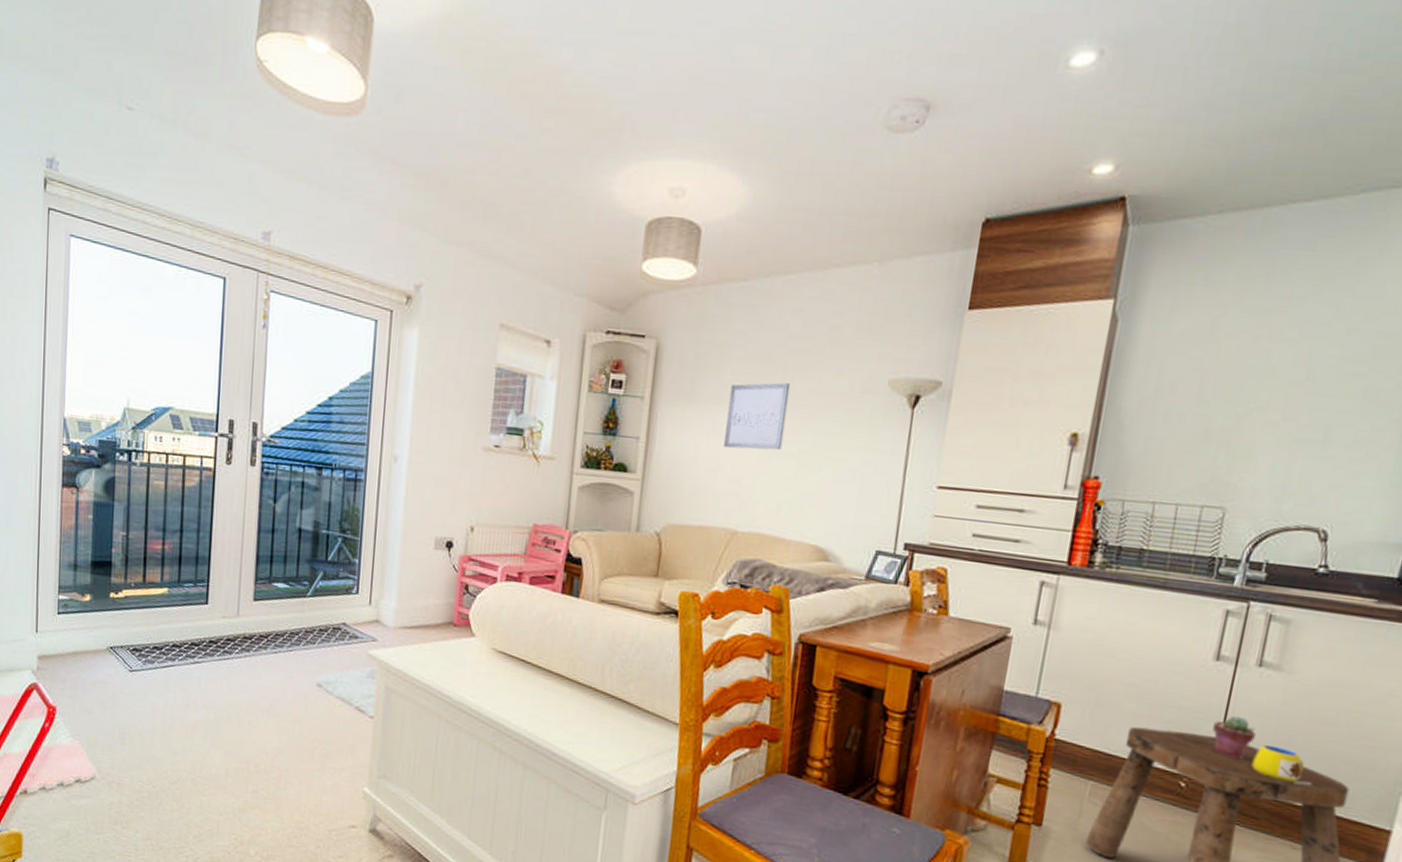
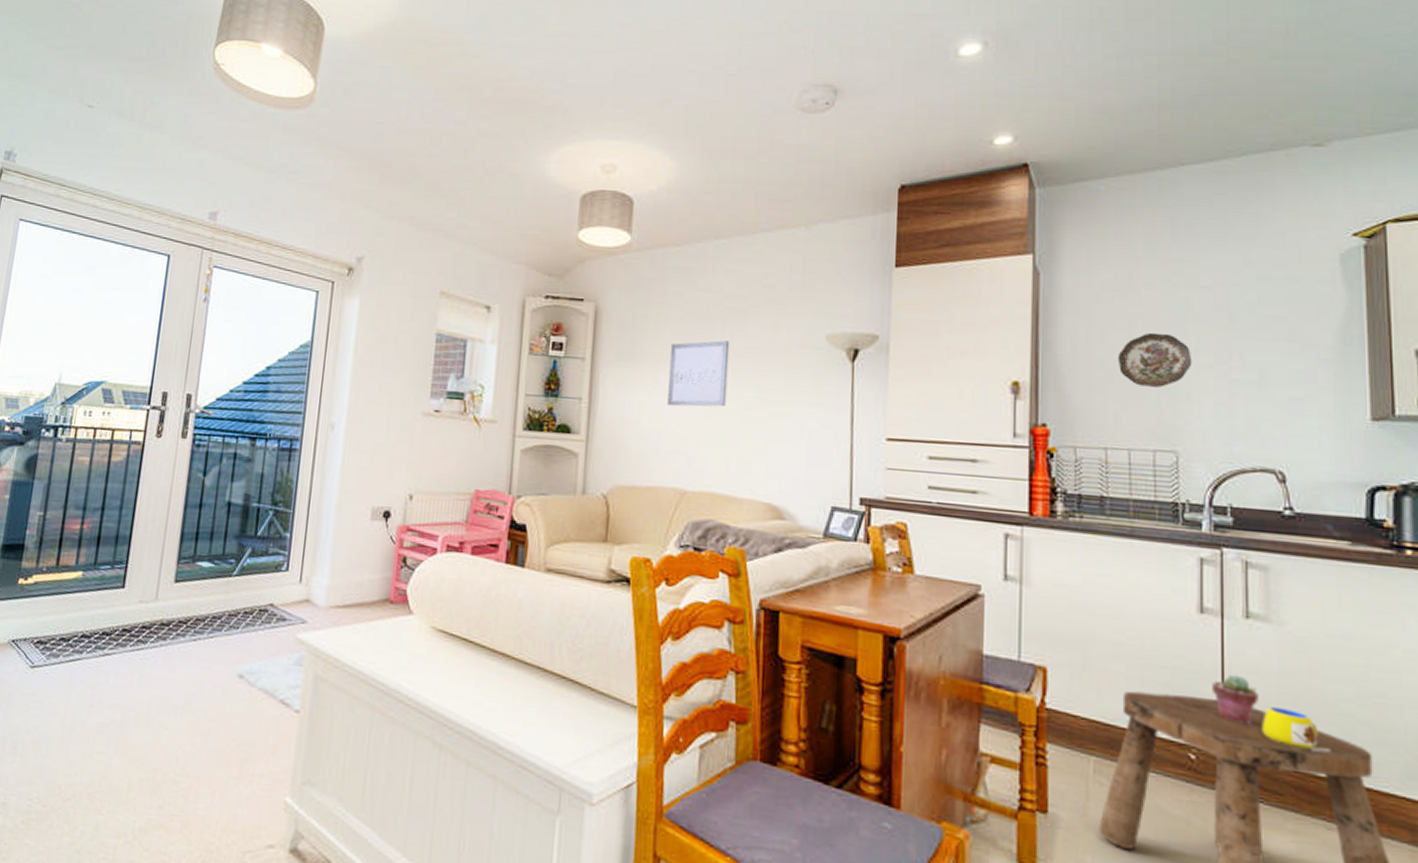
decorative plate: none [1182,386,1260,444] -> present [1117,332,1193,388]

